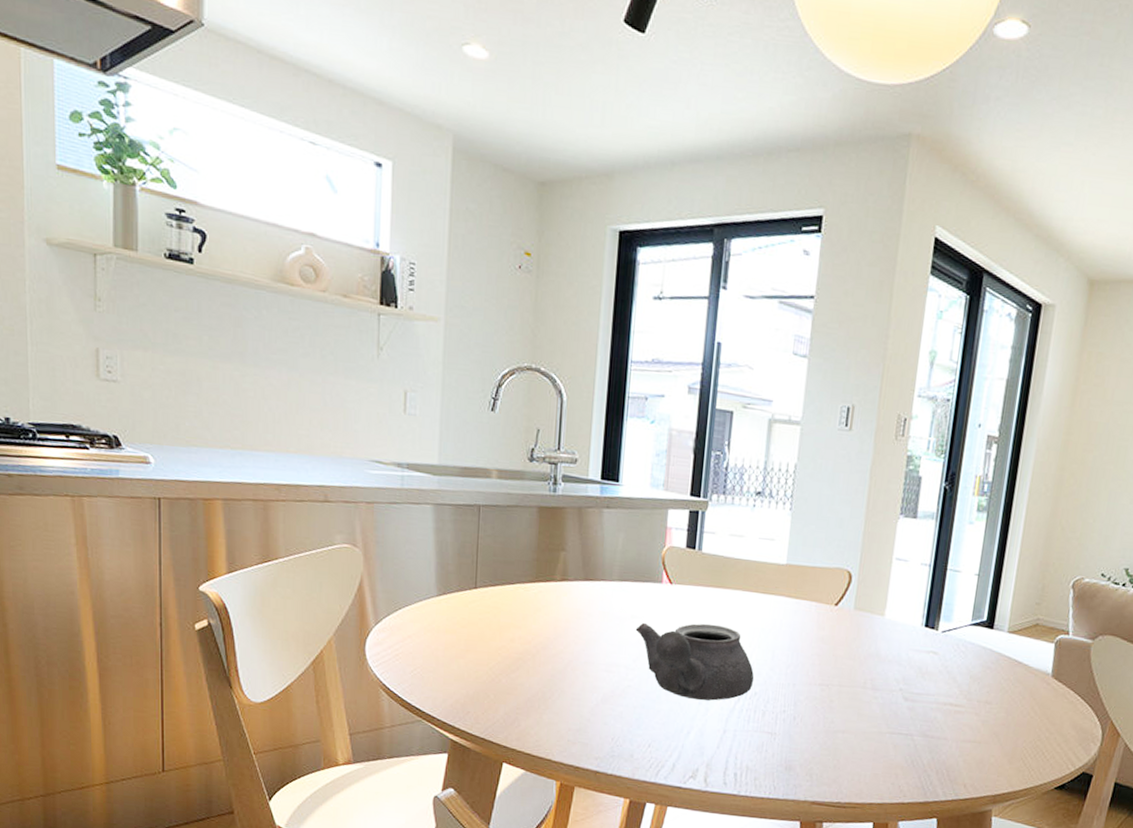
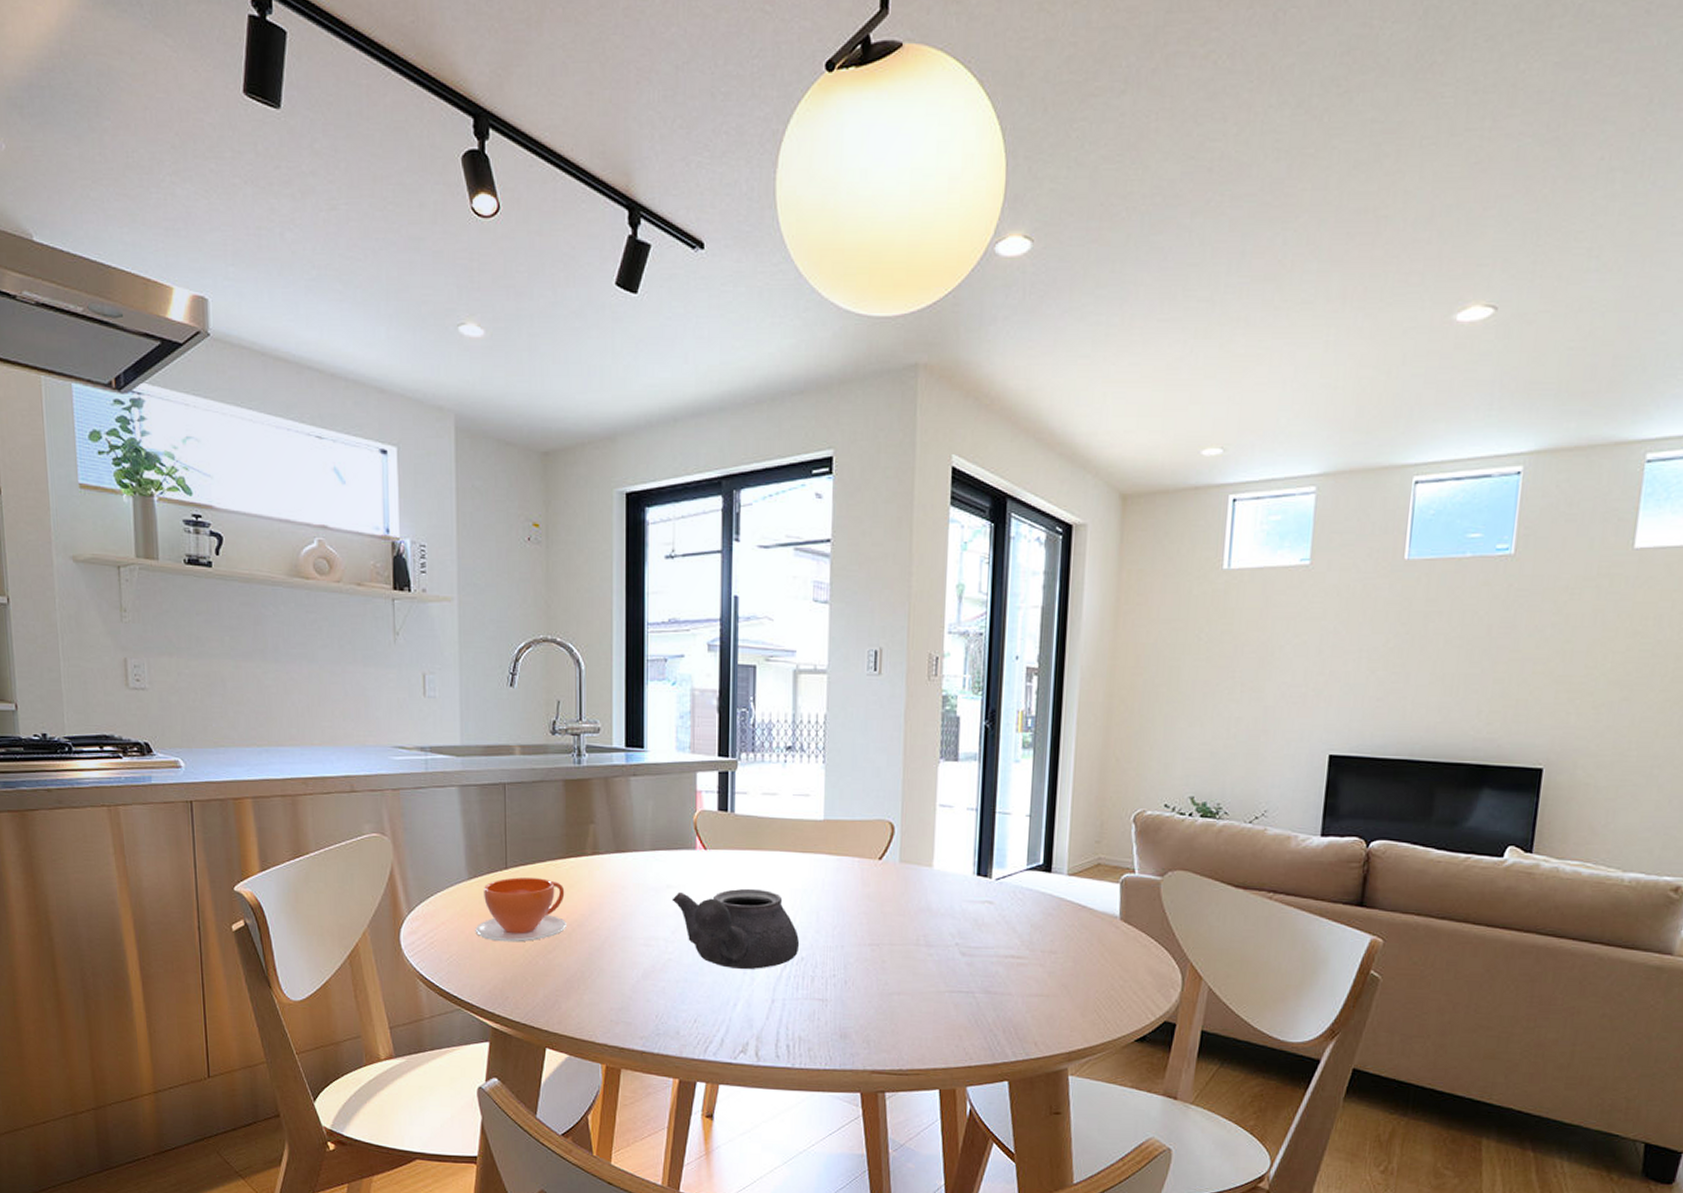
teacup: none [441,597,532,660] -> present [475,877,568,942]

